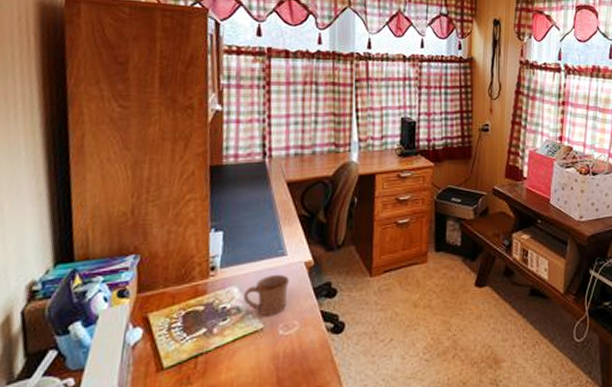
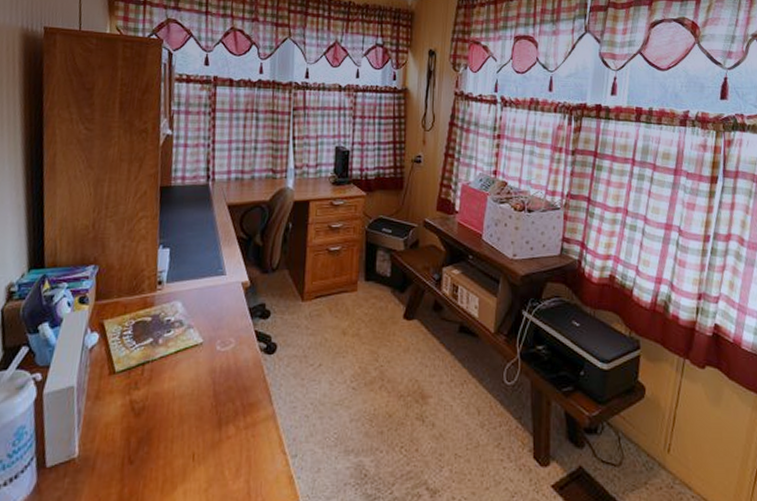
mug: present [244,275,289,317] -> none [186,293,227,332]

